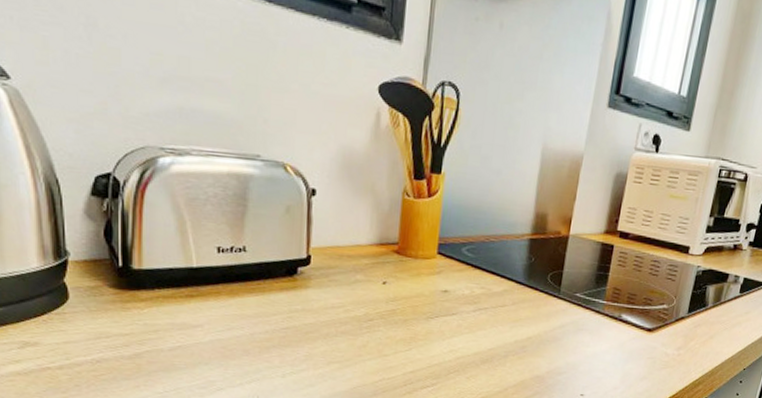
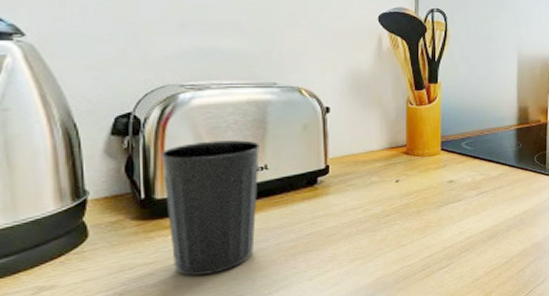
cup: none [139,213,239,355] -> present [161,140,260,276]

